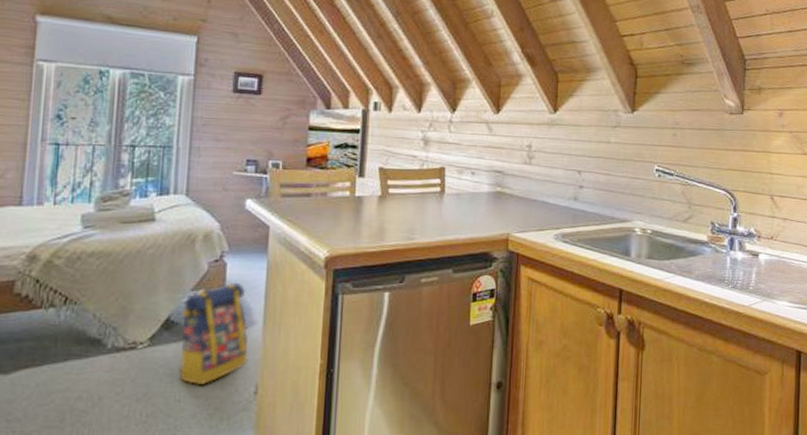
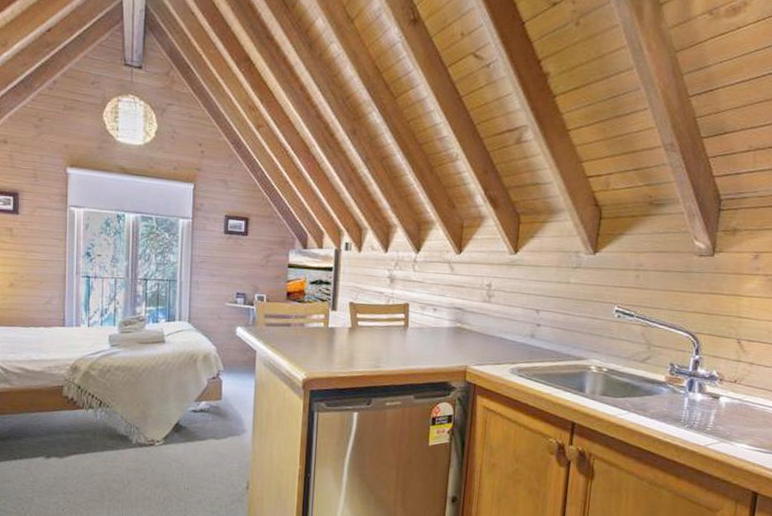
backpack: present [179,282,249,386] -> none [187,396,241,479]

